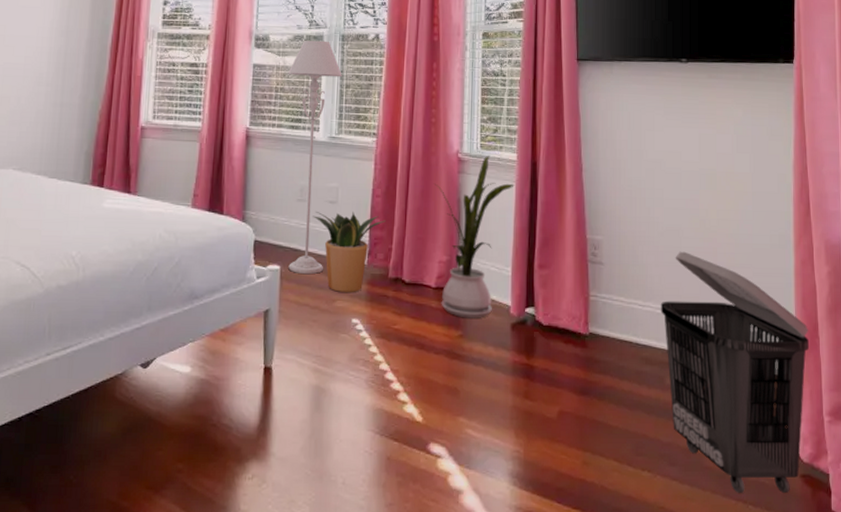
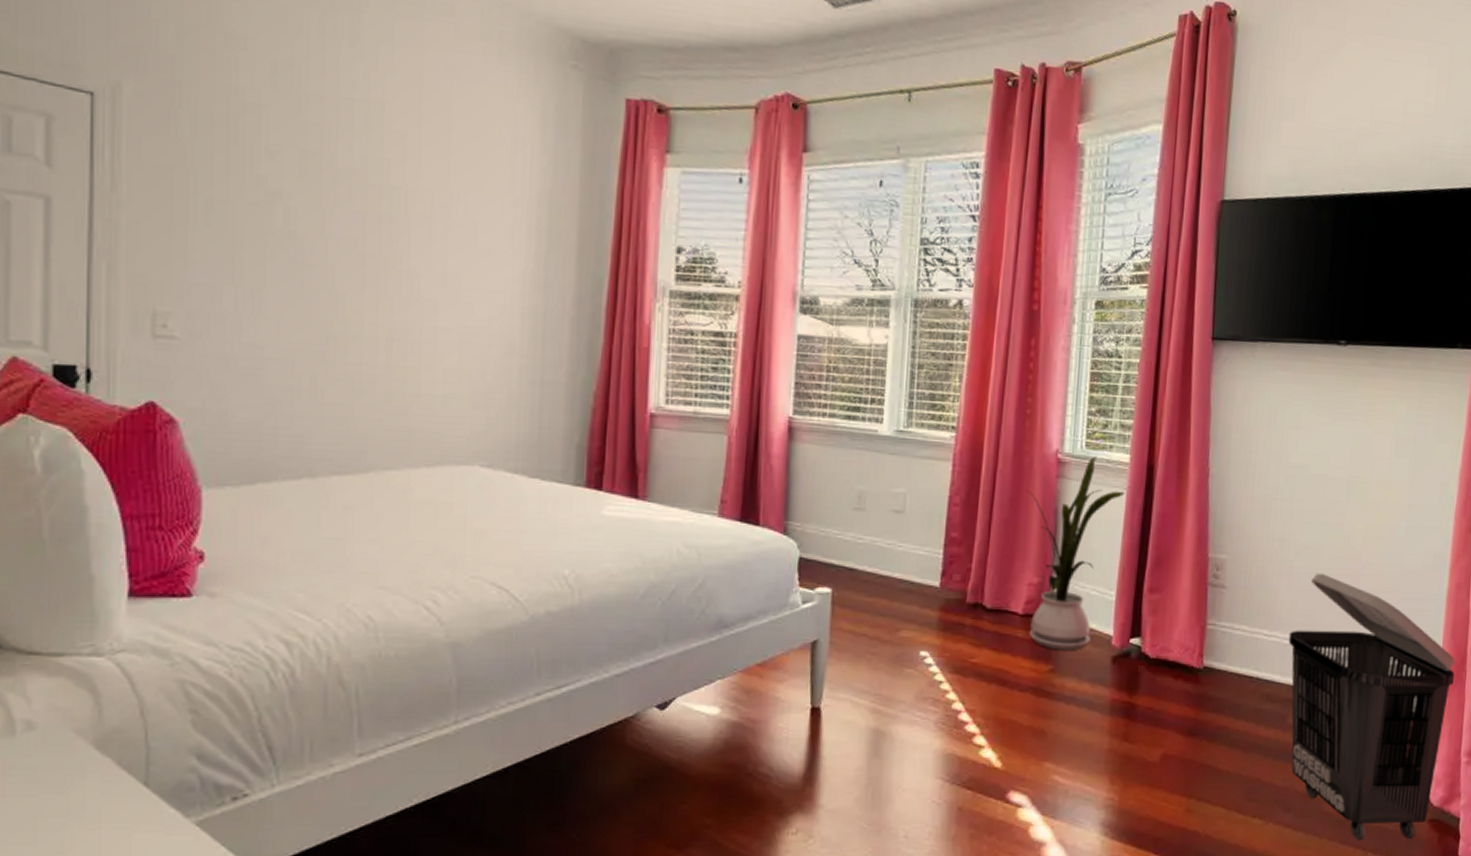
floor lamp: present [288,40,342,275] -> none [842,305,914,599]
potted plant: present [313,212,386,293] -> none [873,523,965,621]

